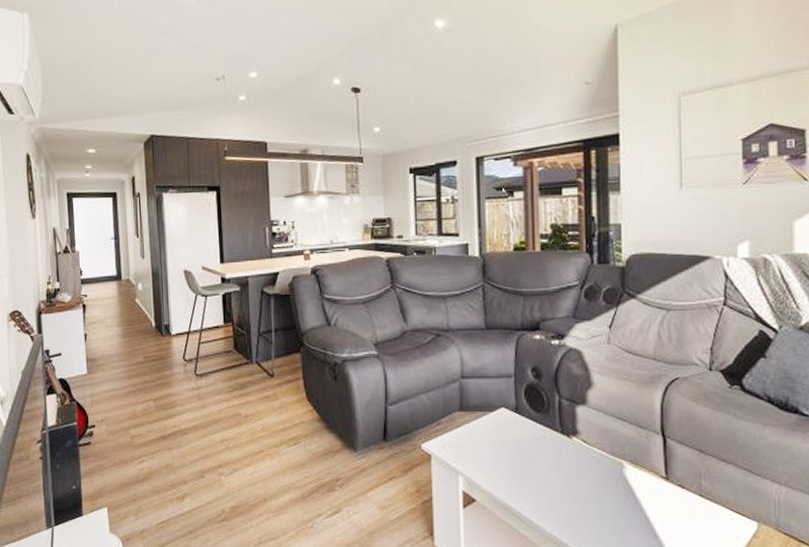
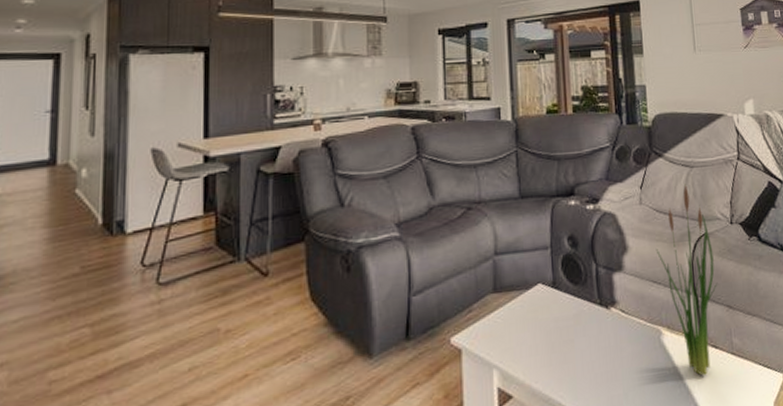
plant: none [622,326,690,511] -> present [655,184,718,376]

